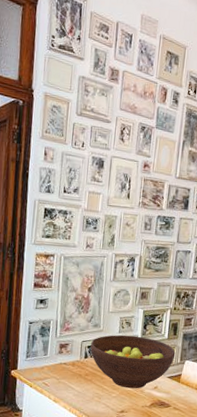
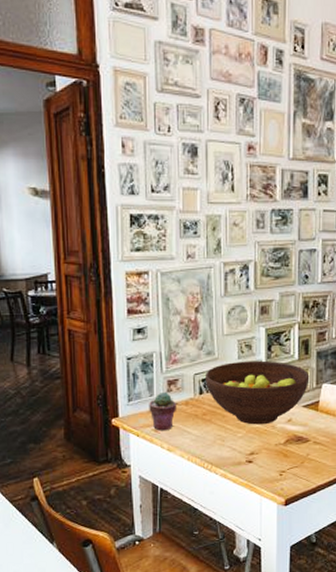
potted succulent: none [42,353,66,385] -> present [149,391,177,431]

